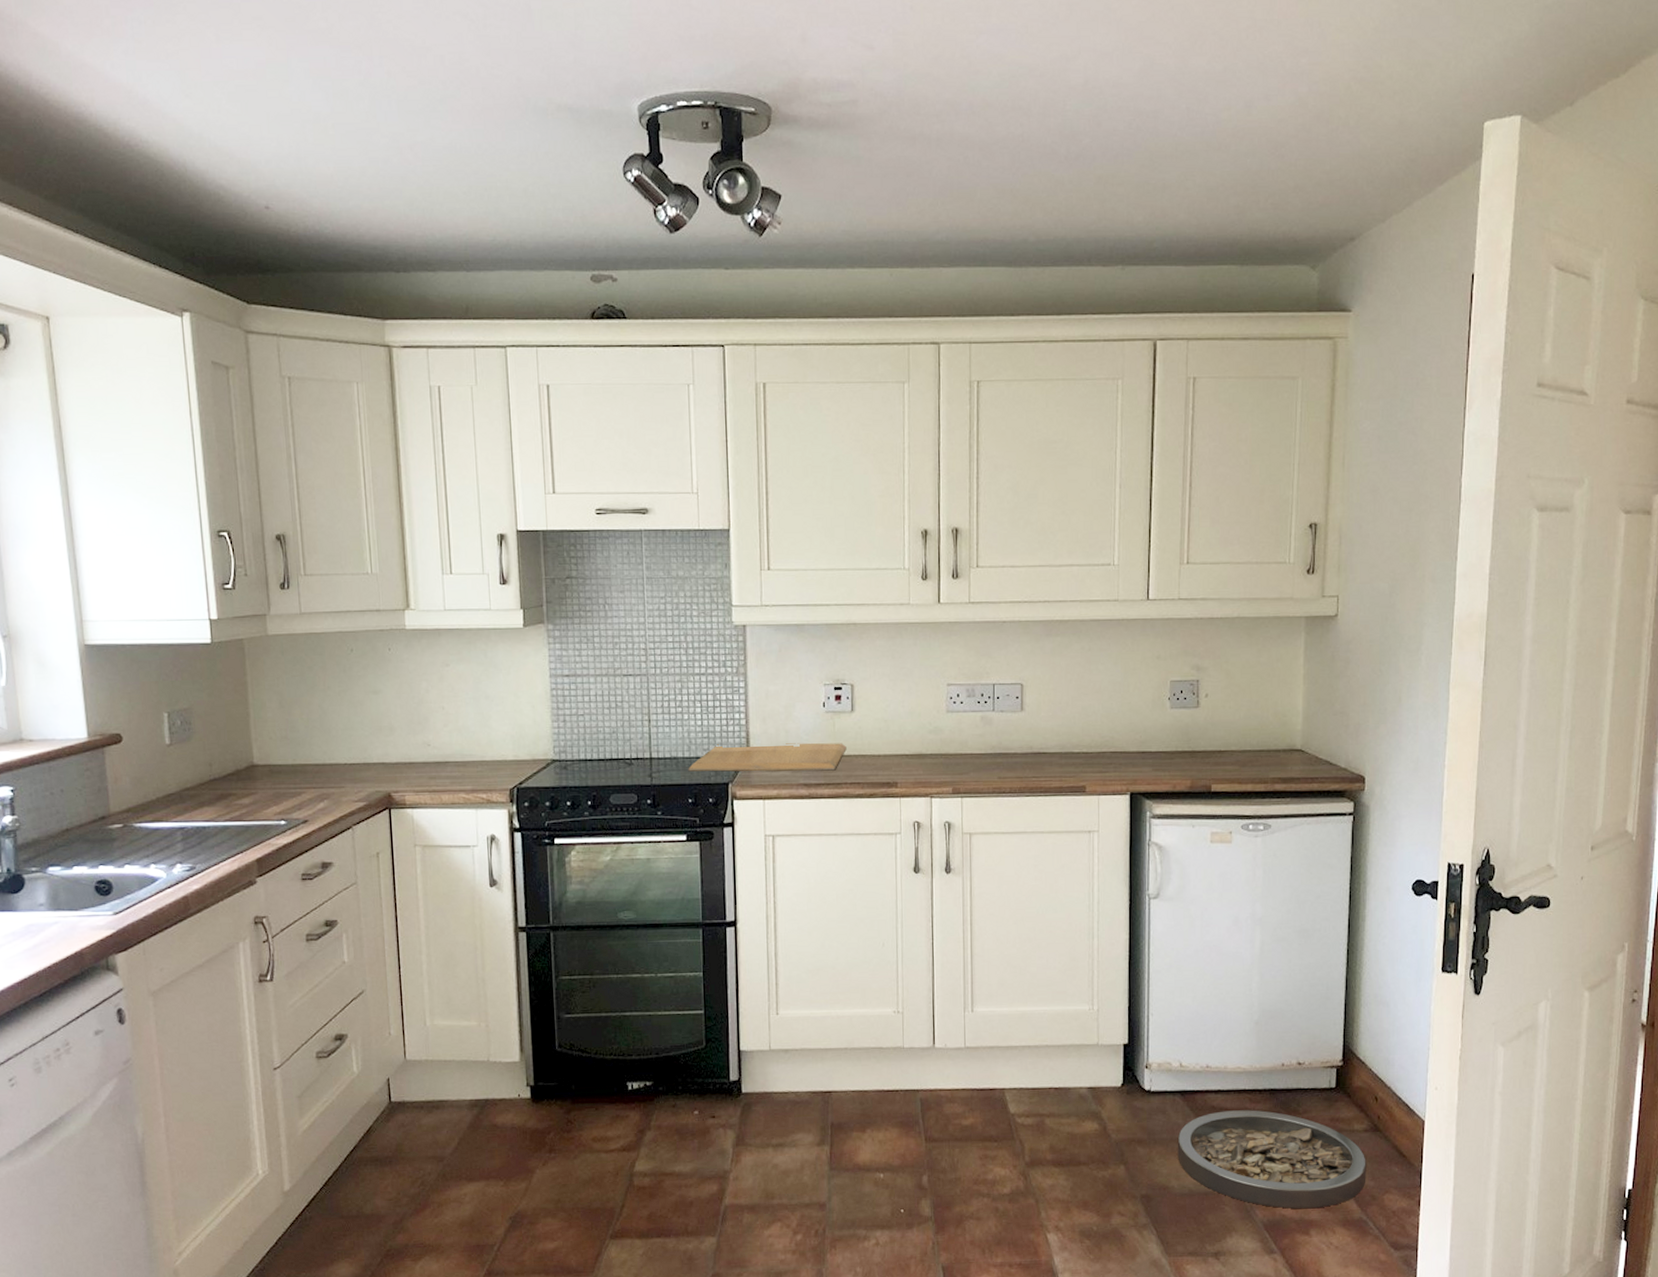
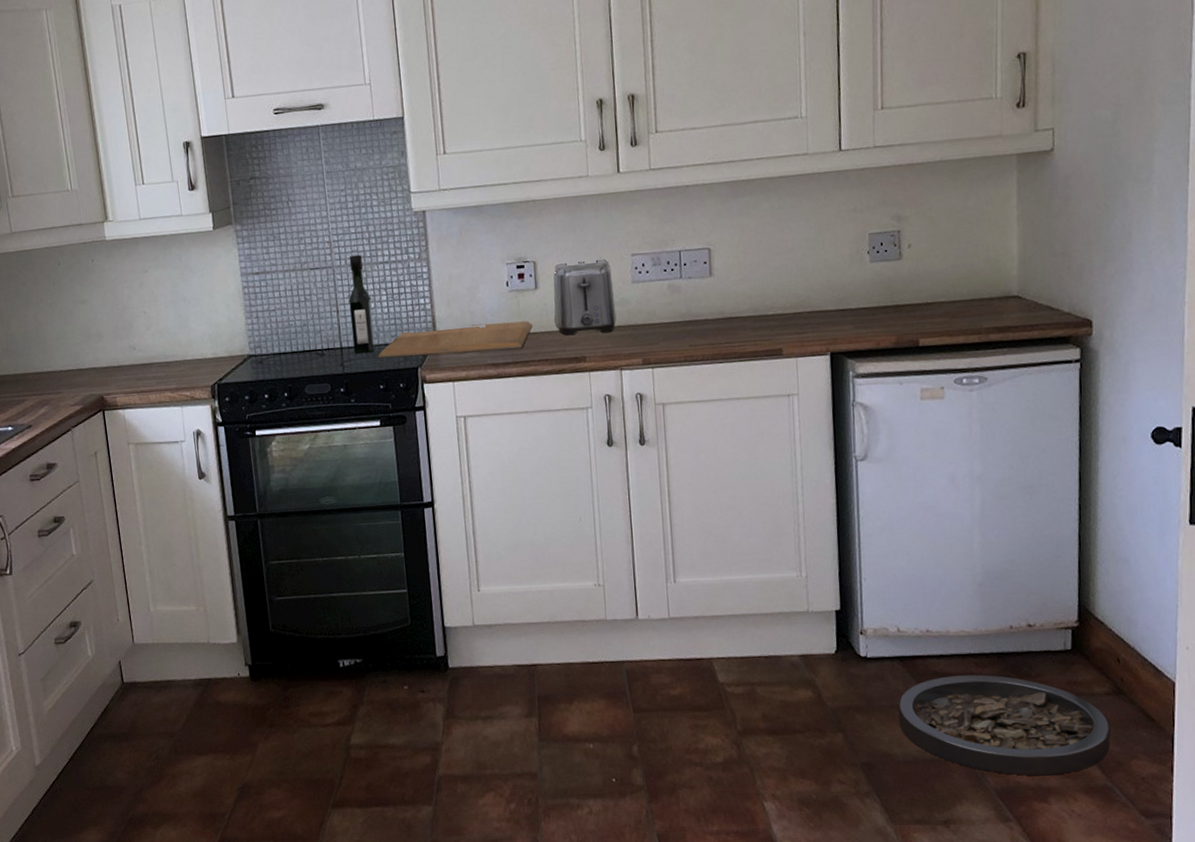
bottle: none [661,664,686,766] -> present [348,254,376,355]
toaster: none [869,685,929,760] -> present [553,257,617,336]

